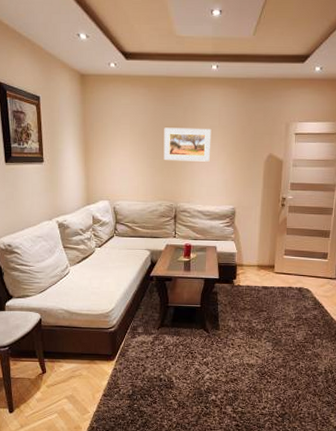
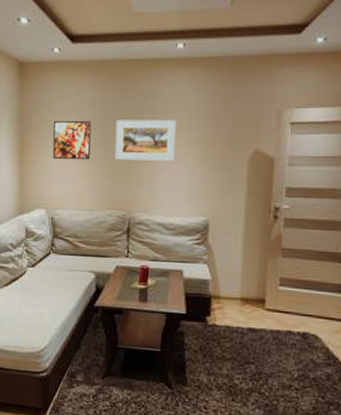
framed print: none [112,126,144,160] -> present [52,120,91,160]

